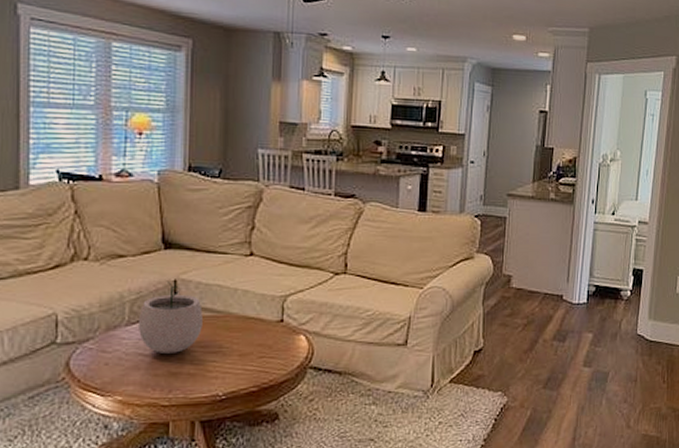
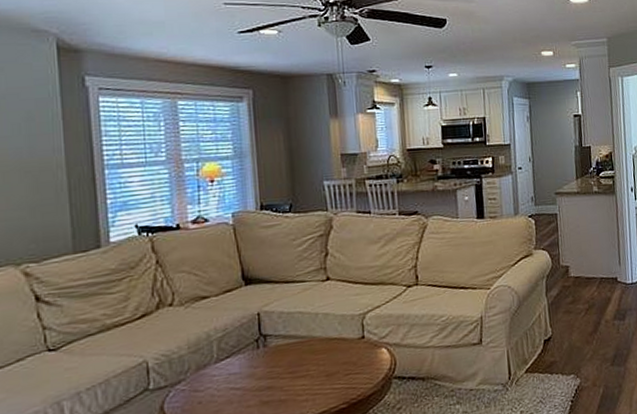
plant pot: present [139,280,203,354] -> none [227,313,289,385]

